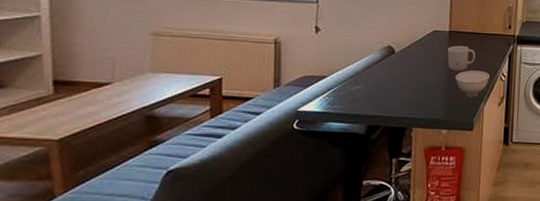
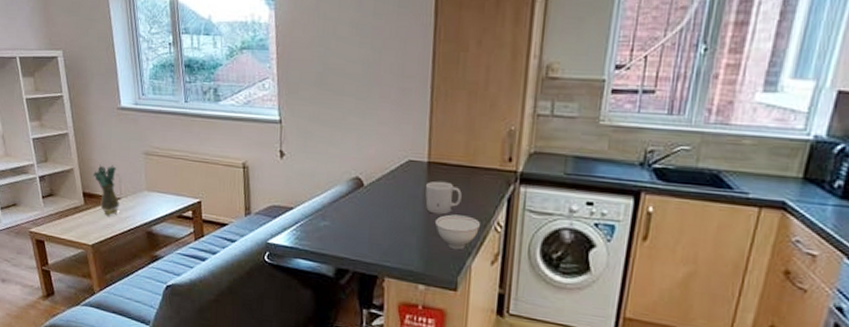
vase: none [73,47,111,103] -> present [93,164,120,215]

